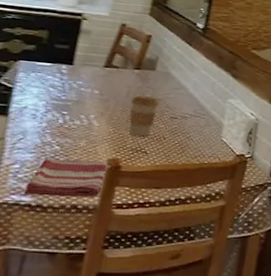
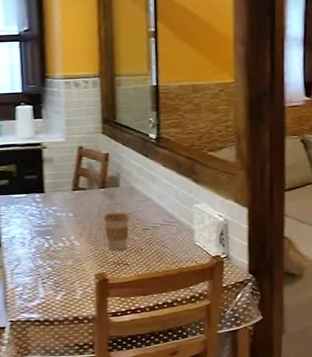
dish towel: present [24,158,109,197] -> none [31,277,97,312]

